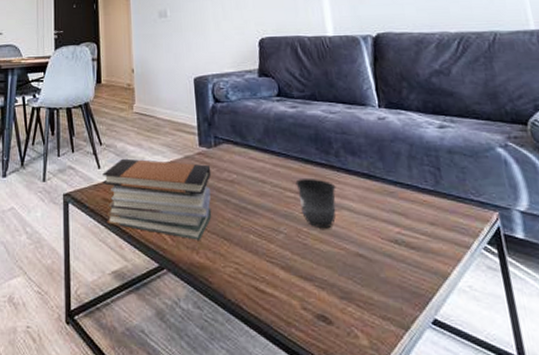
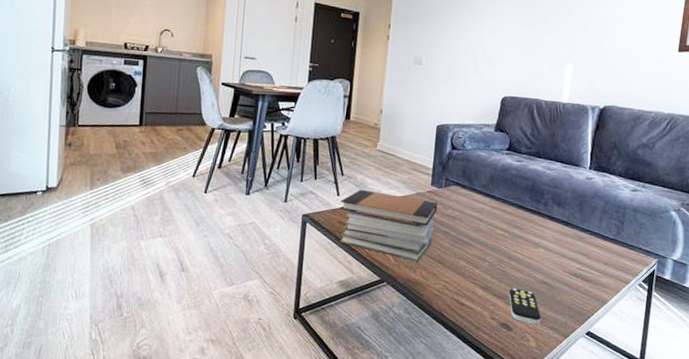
mug: present [295,179,336,227] -> none [506,221,539,260]
remote control: none [317,265,368,314] -> present [508,288,541,325]

